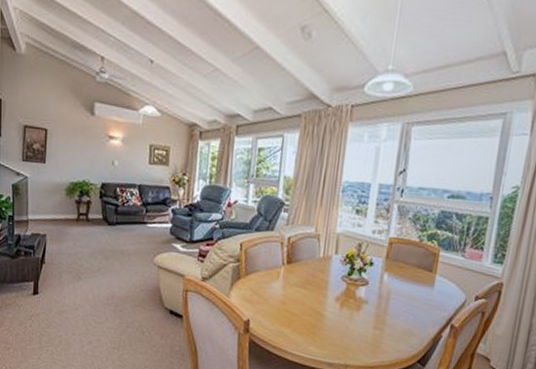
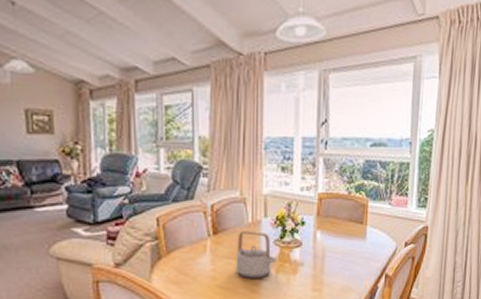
teapot: none [303,264,343,309] -> present [236,231,277,278]

